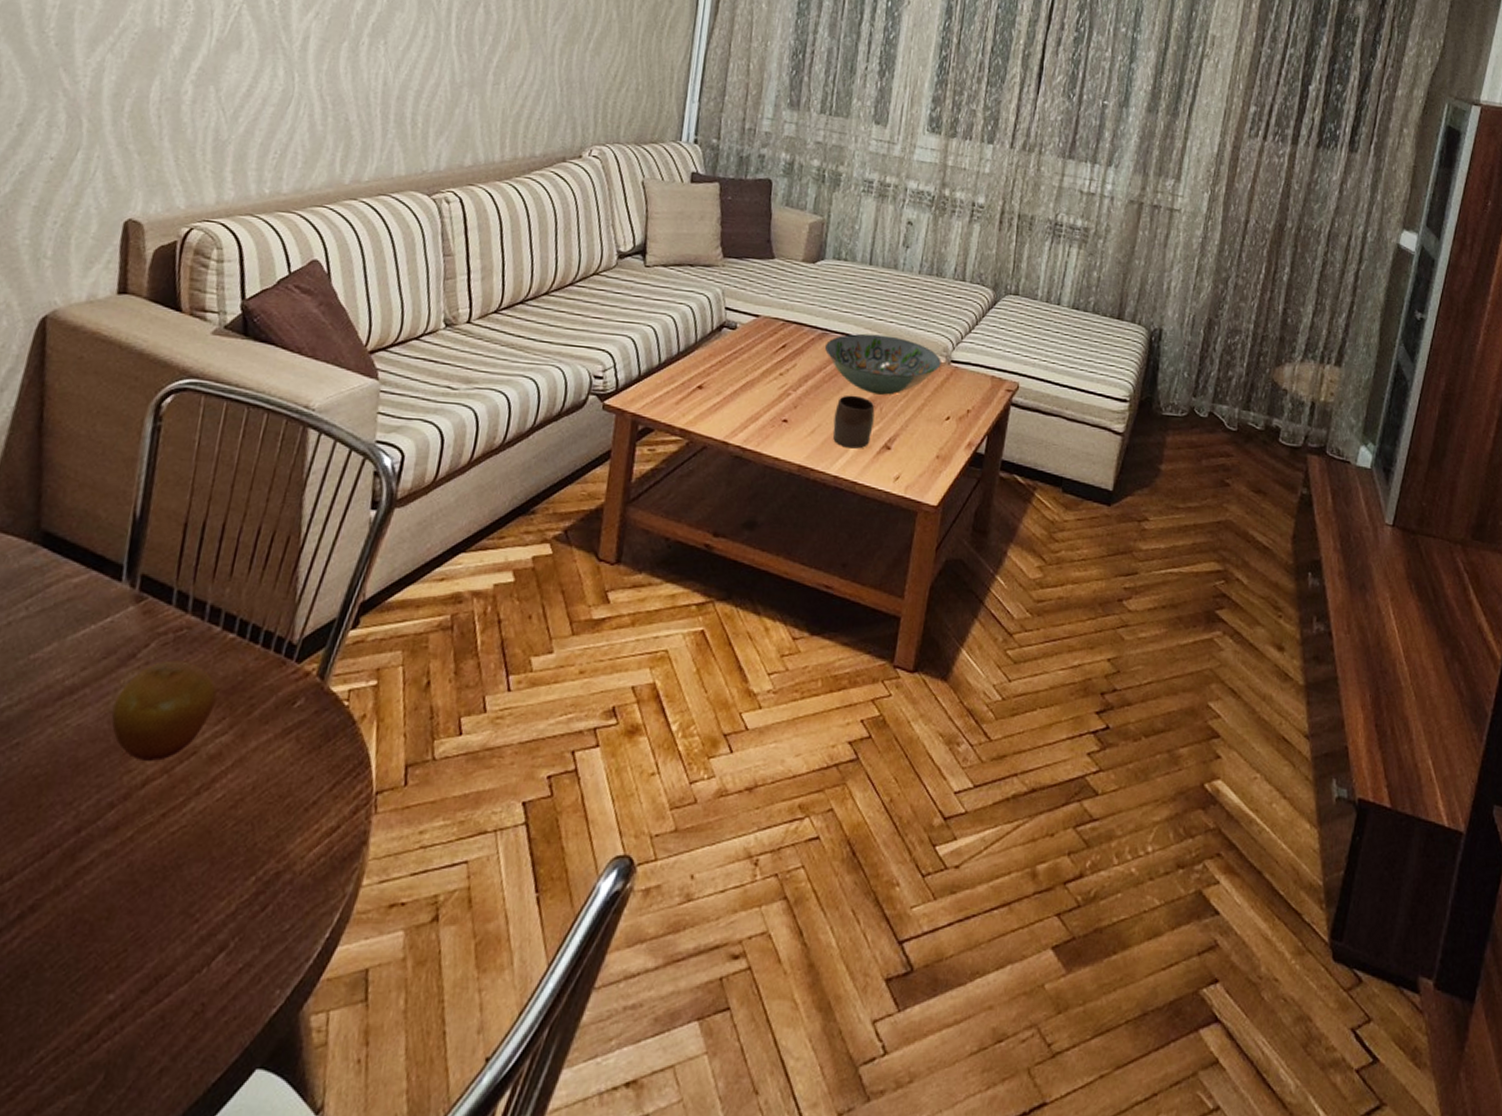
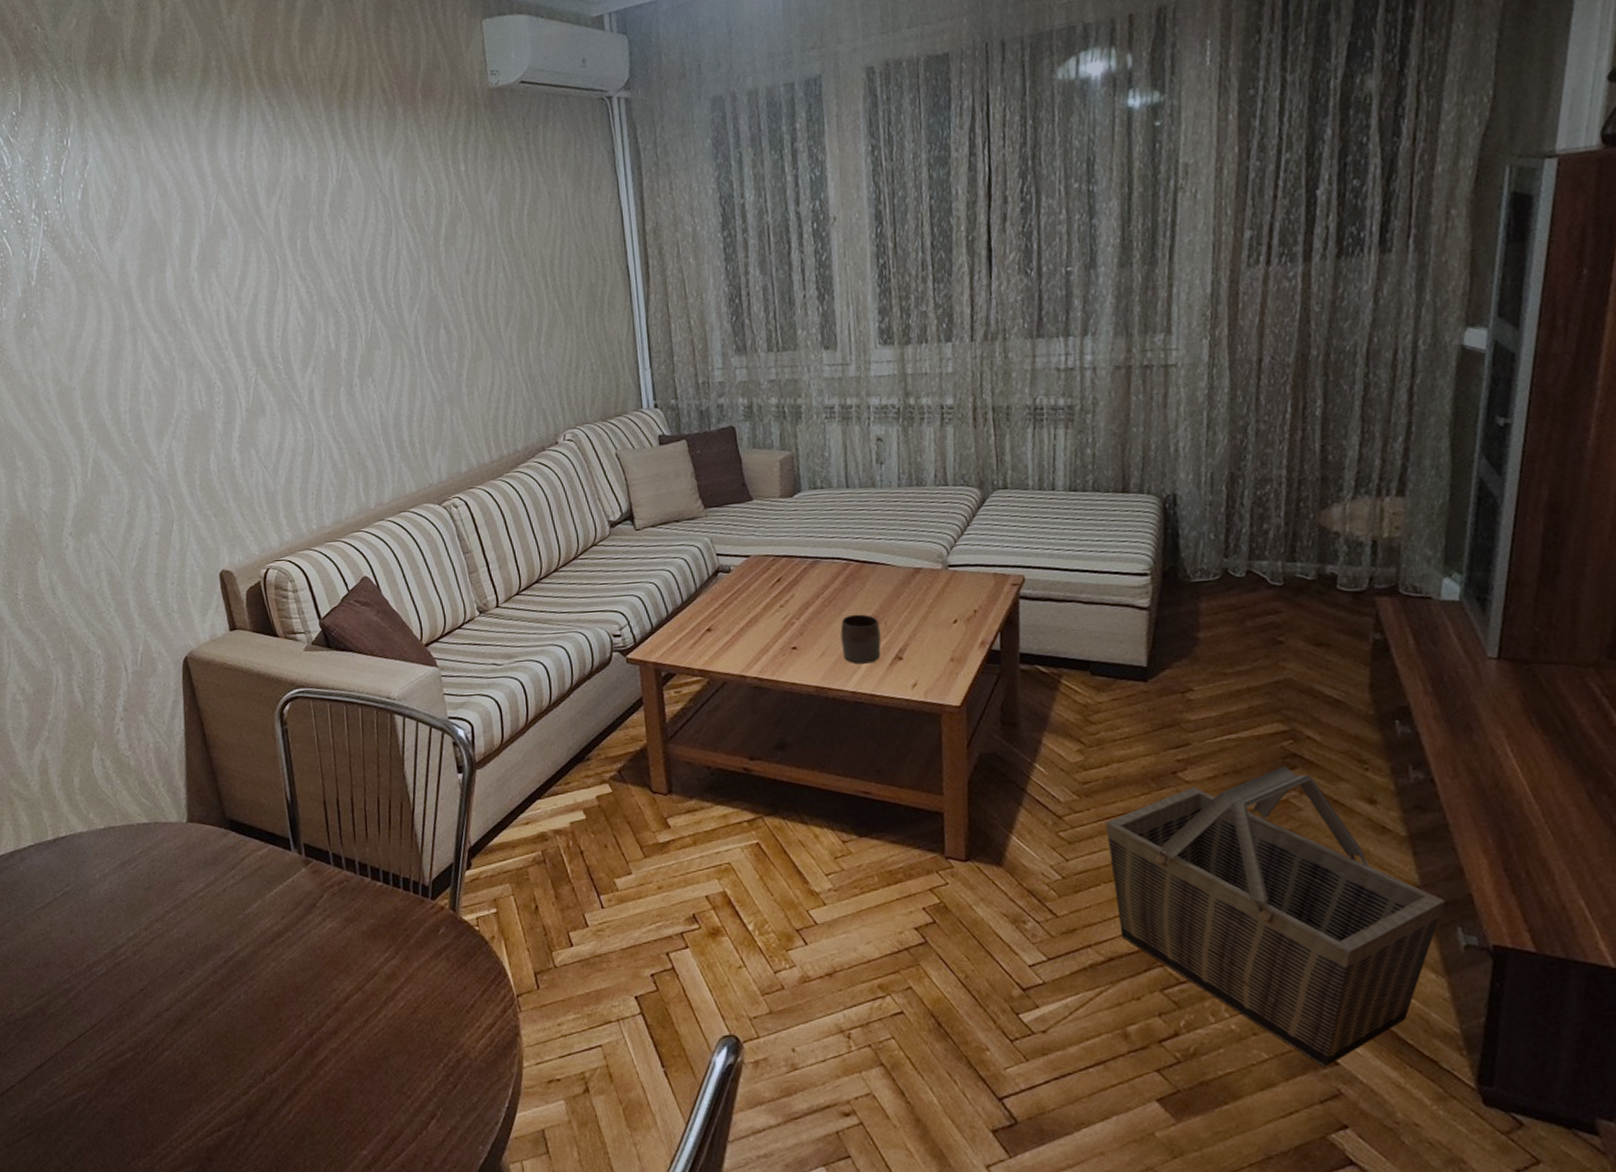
fruit: present [111,660,217,761] -> none [310,906,381,982]
decorative bowl: present [824,333,941,395] -> none [818,552,938,610]
basket: none [1047,604,1326,917] -> present [1105,765,1445,1067]

